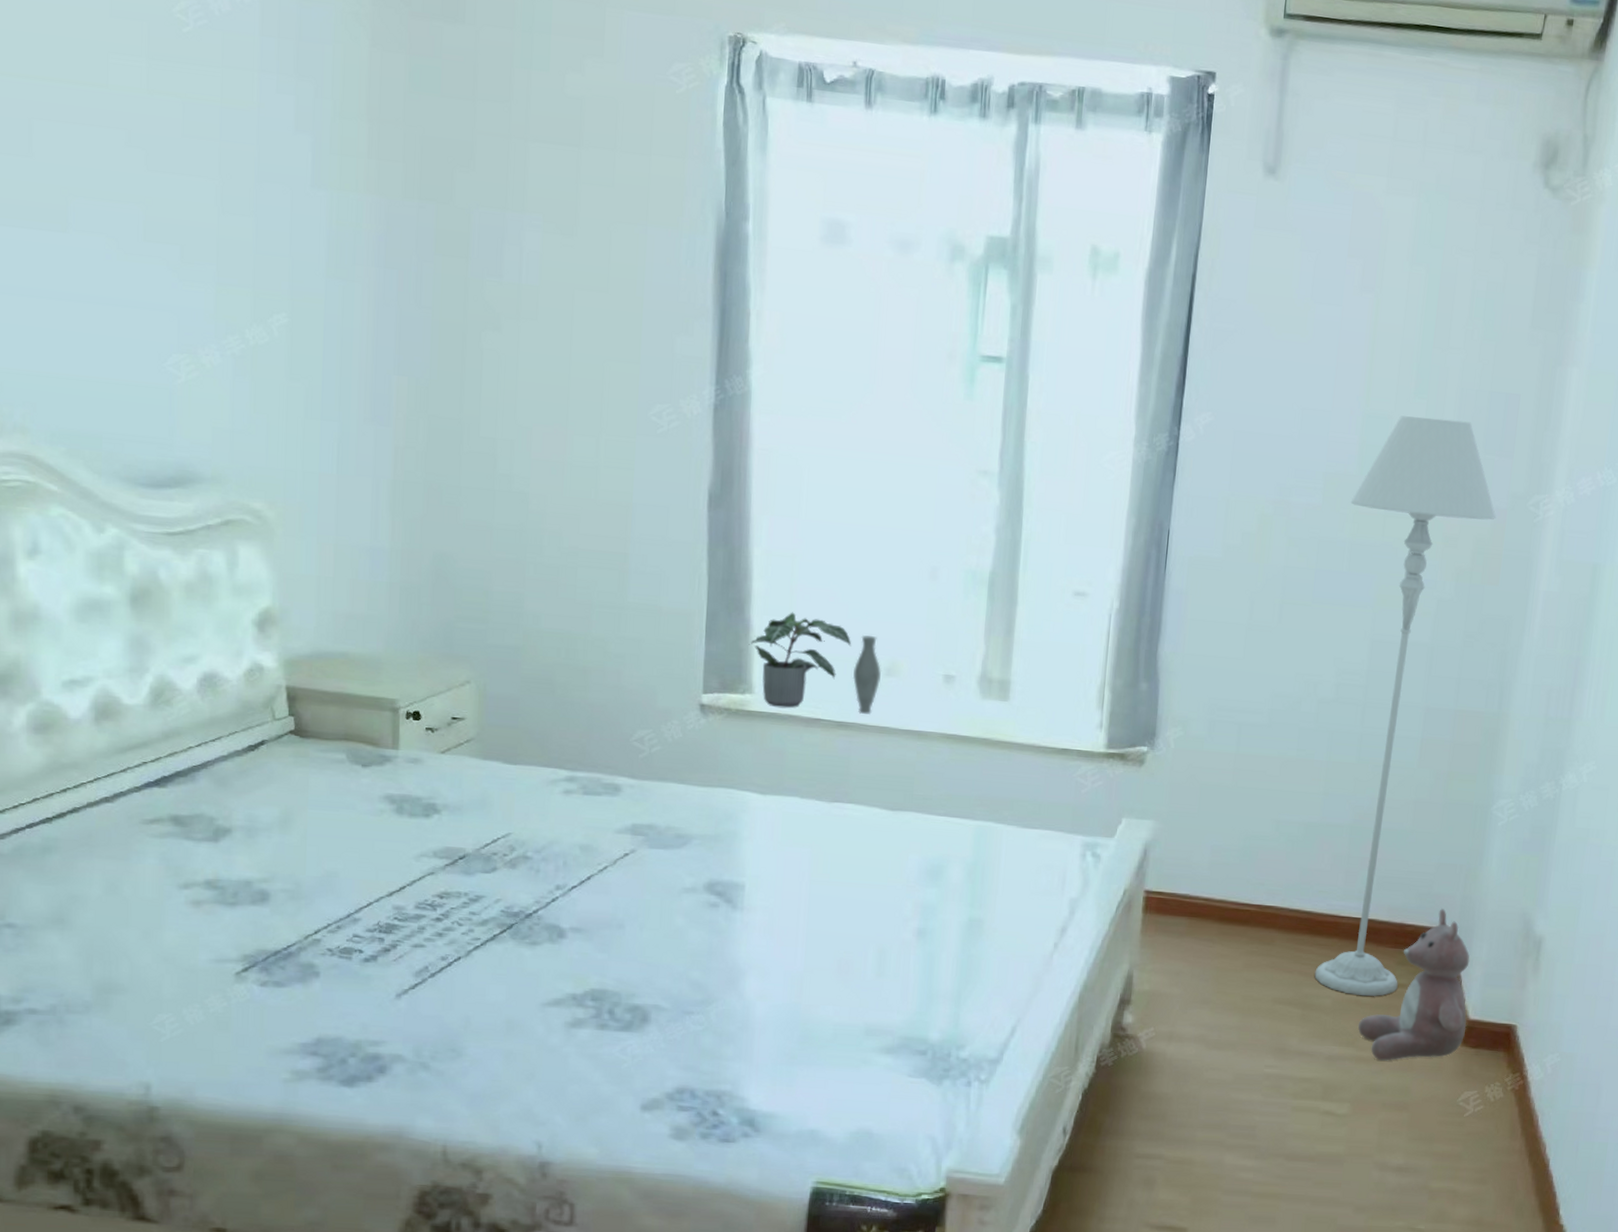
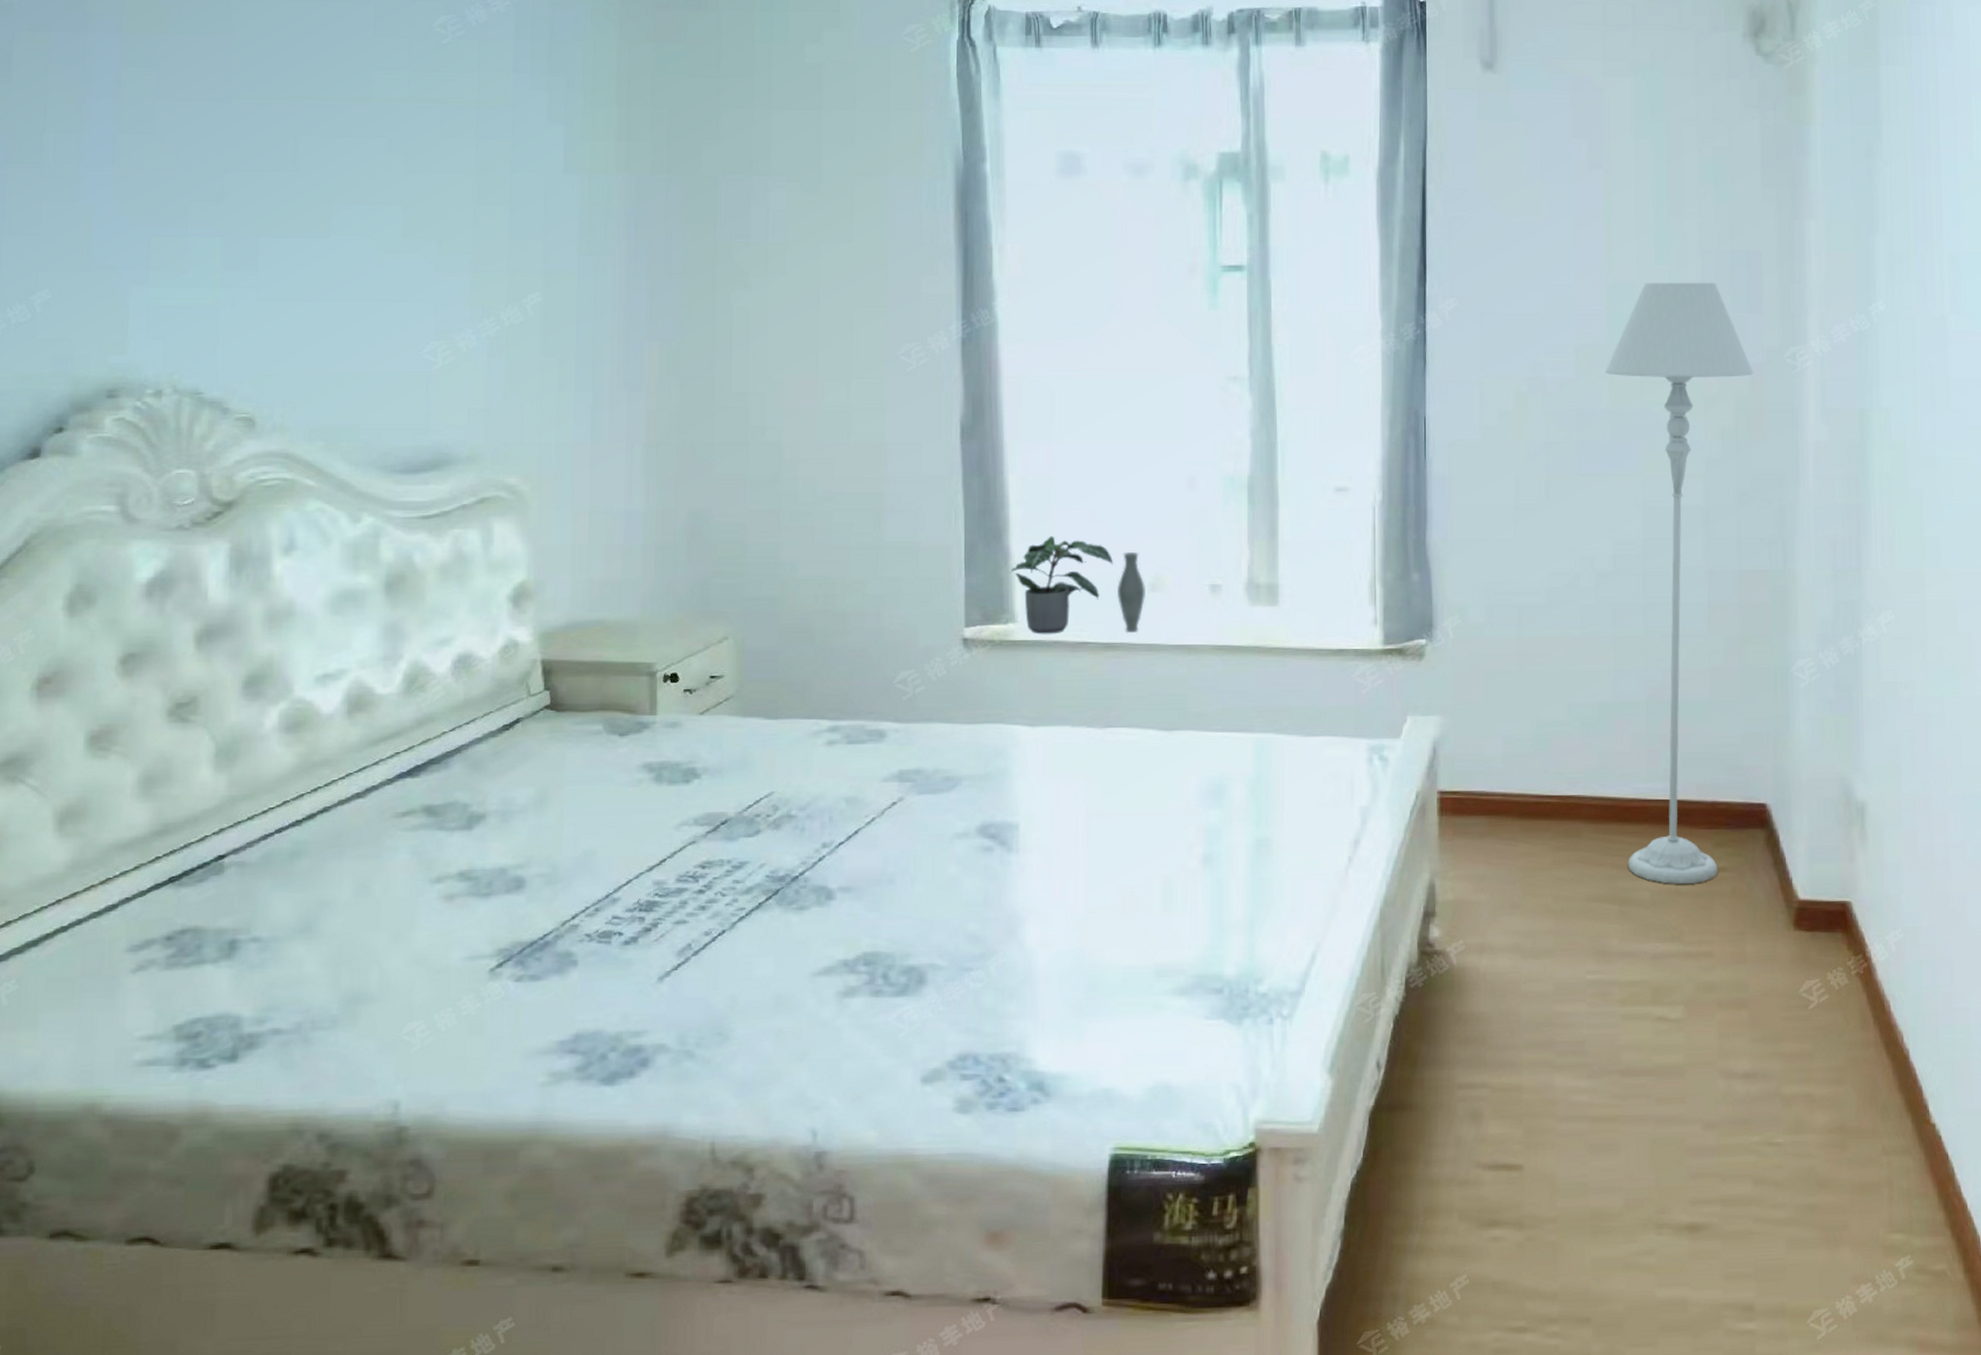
stuffed animal: present [1357,909,1470,1061] -> none [1681,782,1798,955]

